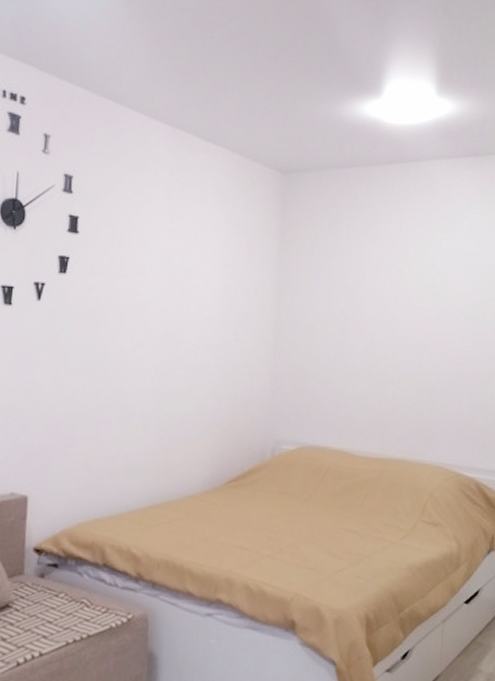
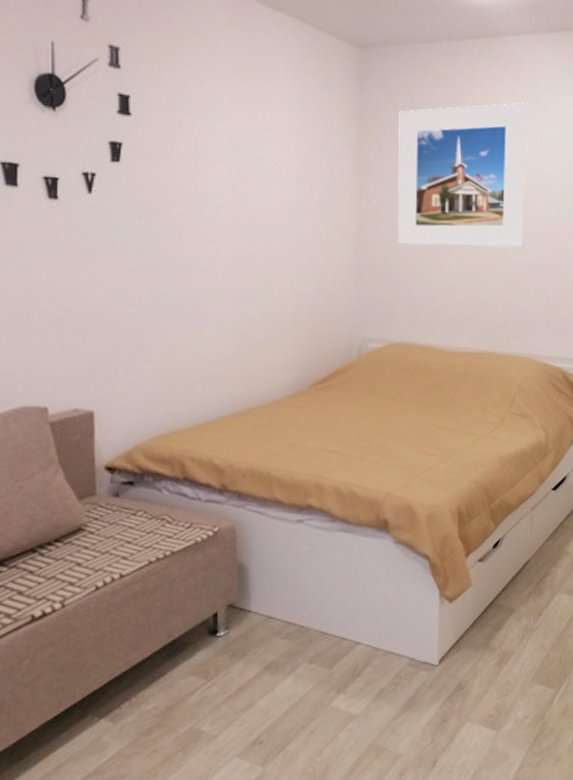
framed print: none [313,221,442,358] -> present [397,102,528,247]

